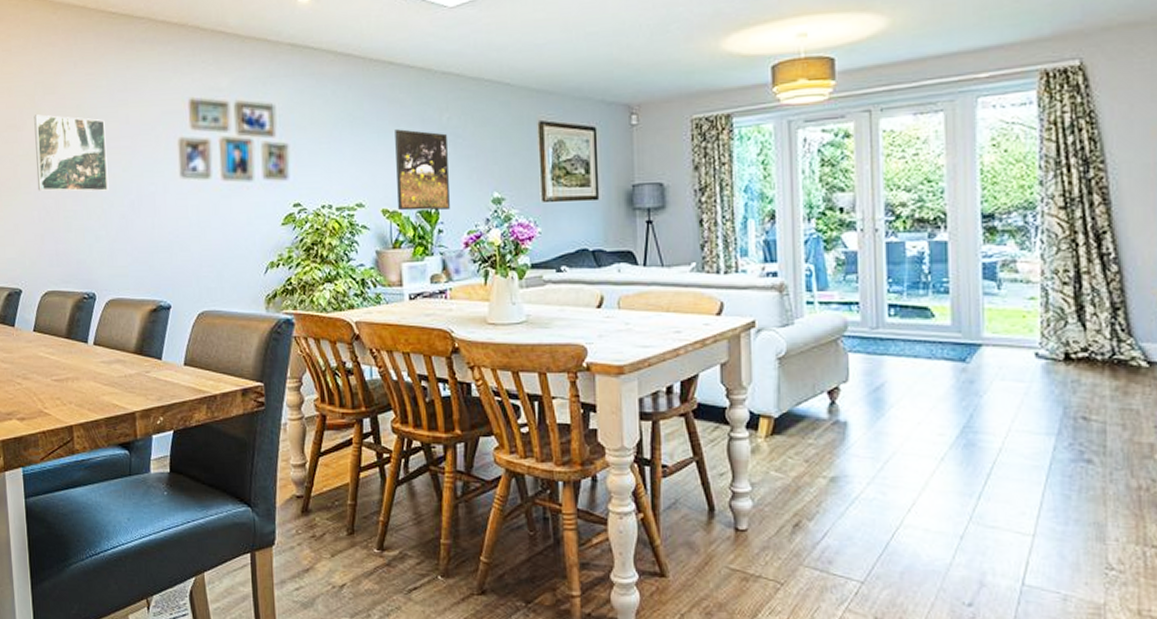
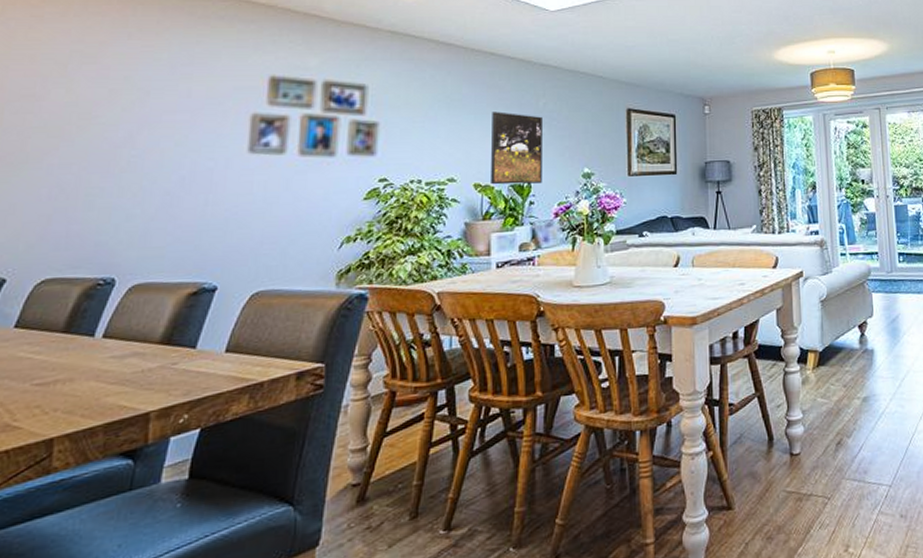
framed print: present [34,114,109,192] -> none [52,84,159,168]

